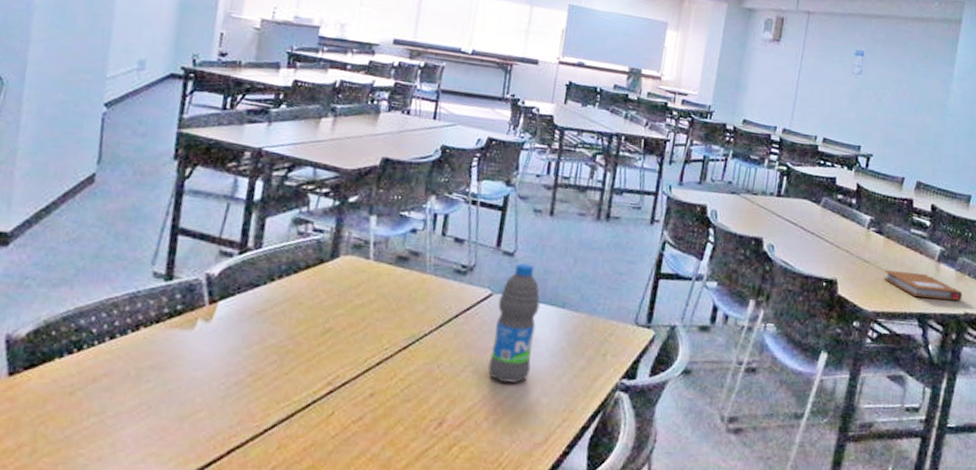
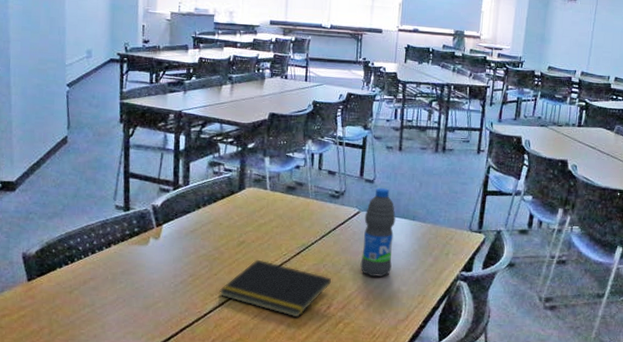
notepad: none [288,354,448,437] -> present [219,259,332,318]

